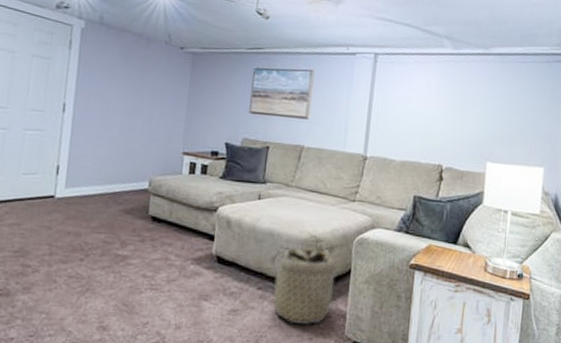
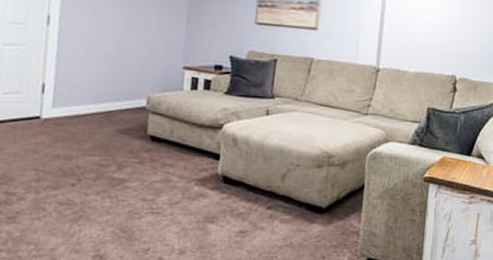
basket: present [262,247,338,326] -> none [272,162,351,244]

